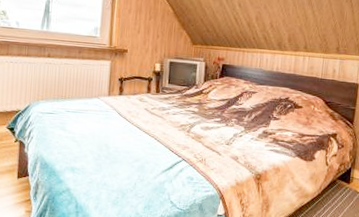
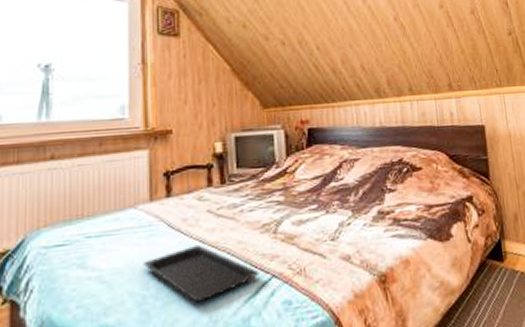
serving tray: none [101,130,174,166] -> present [144,245,260,302]

